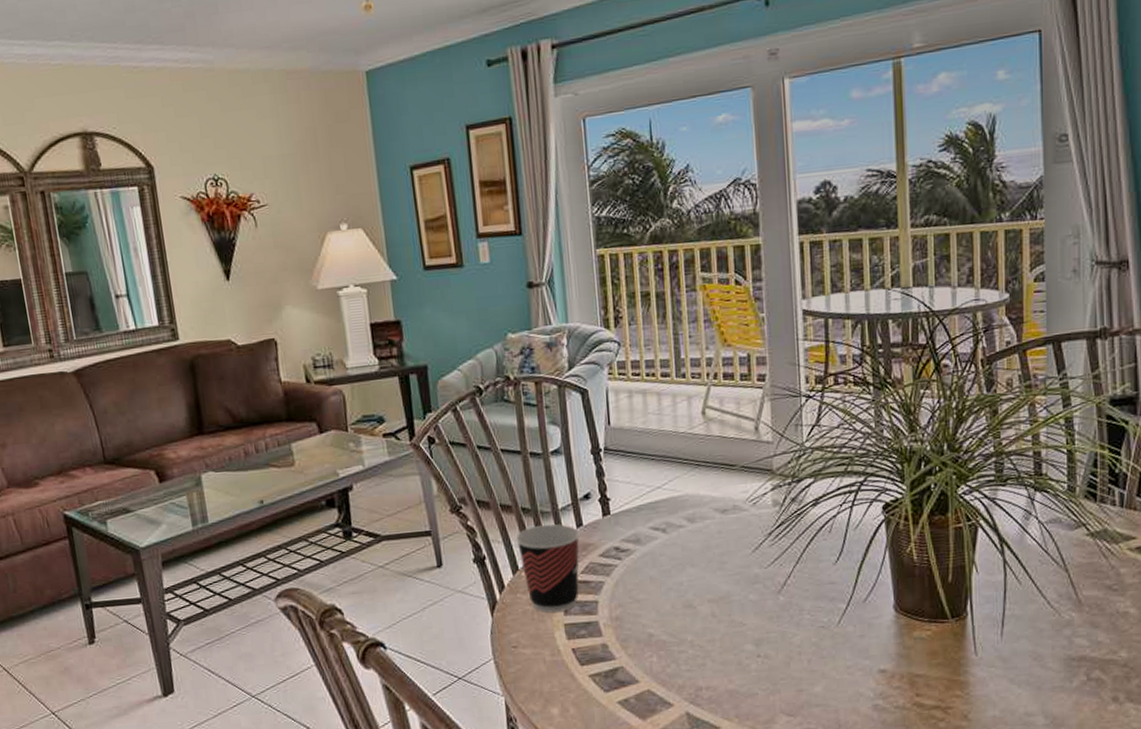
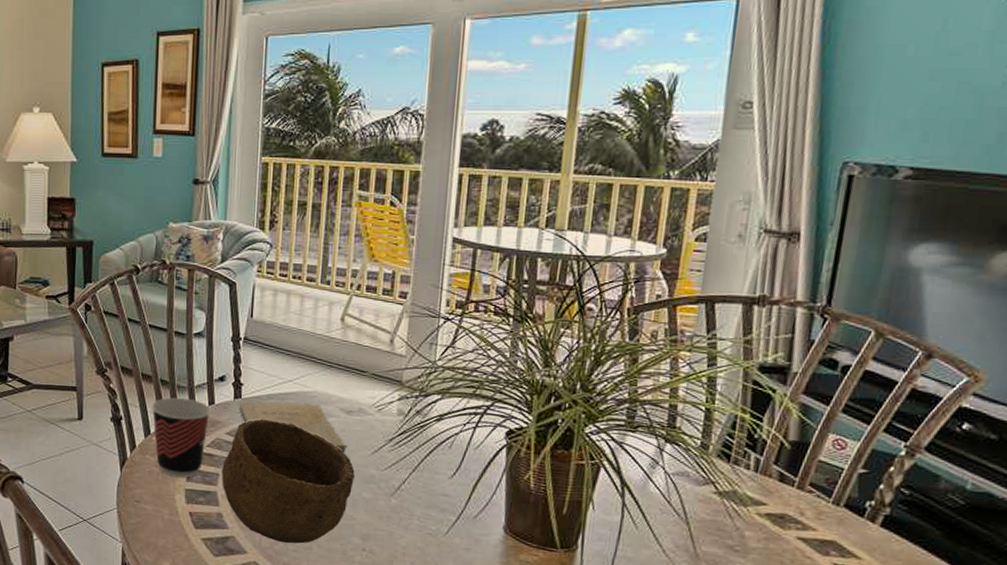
bowl: none [599,532,739,664] -> present [221,419,355,544]
book: none [608,508,730,560] -> present [238,400,349,458]

